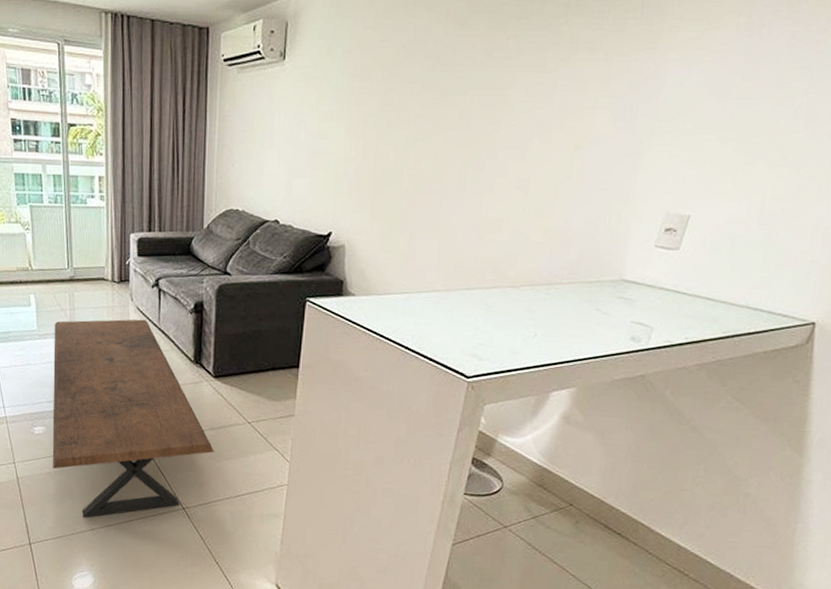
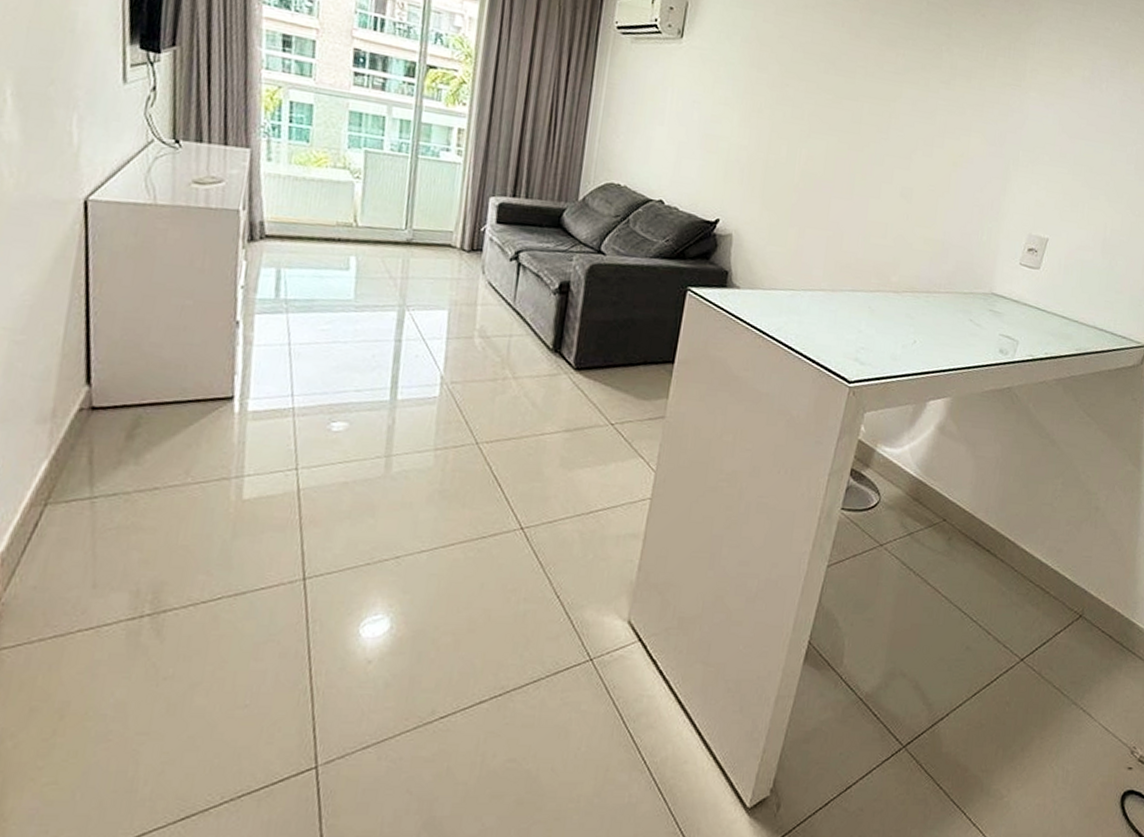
coffee table: present [52,319,214,518] -> none [352,291,567,542]

